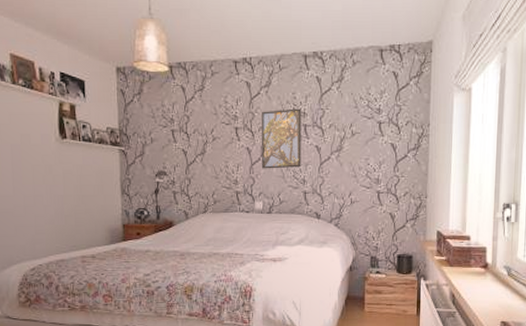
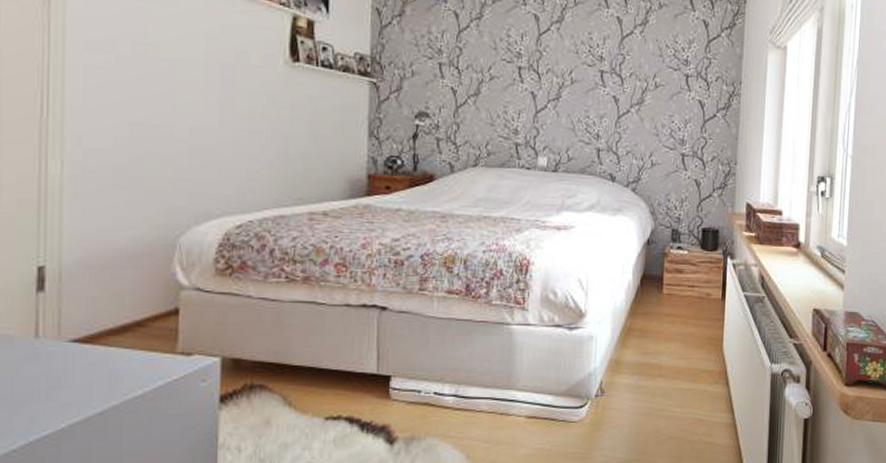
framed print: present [262,108,301,169] -> none [548,50,598,120]

